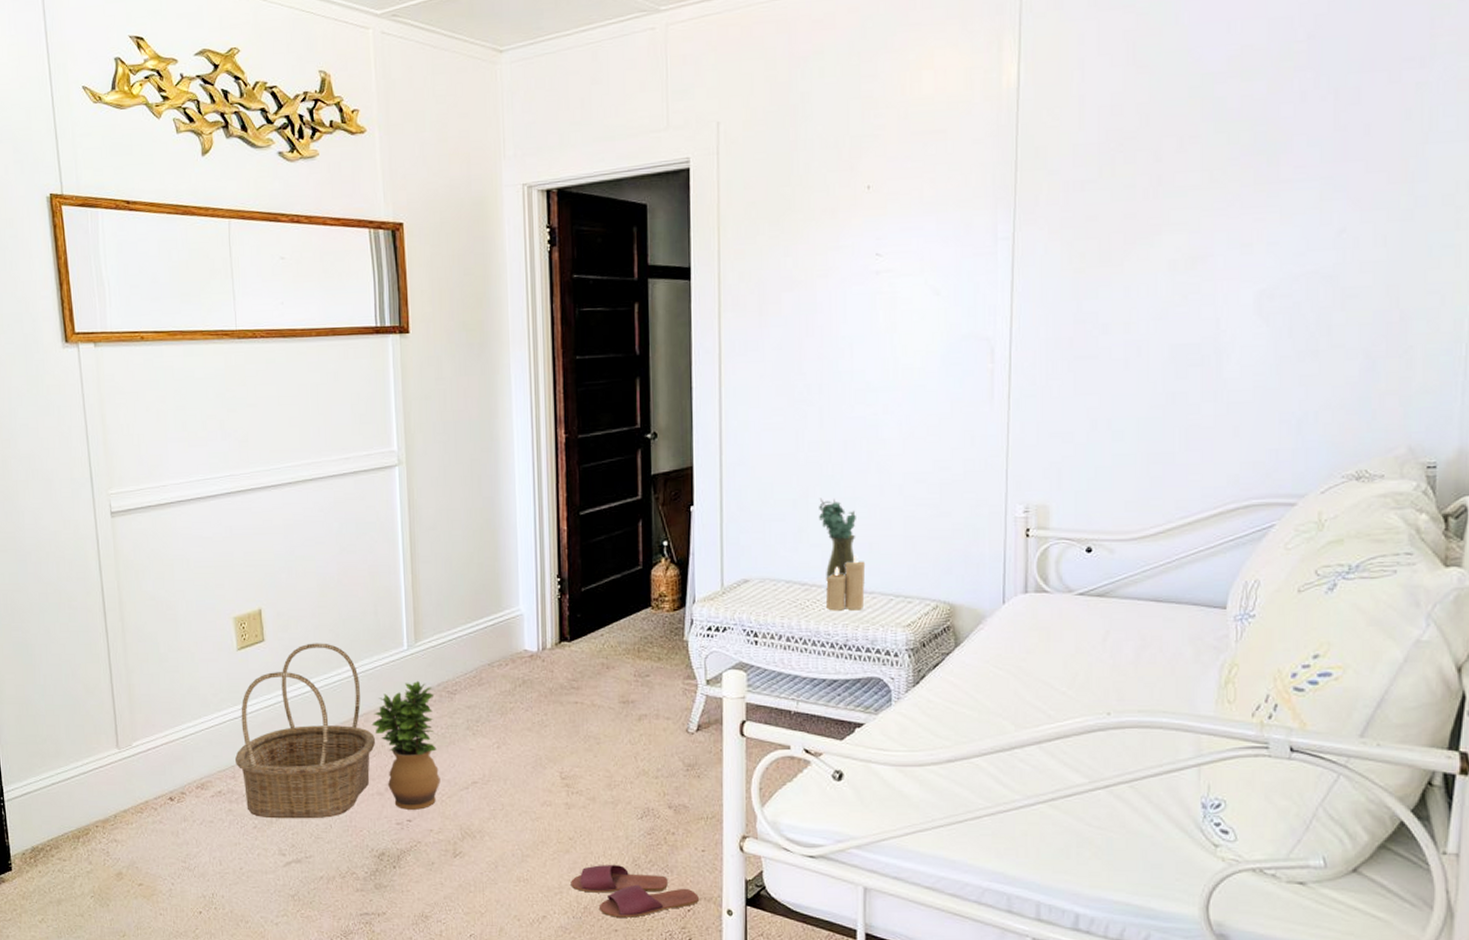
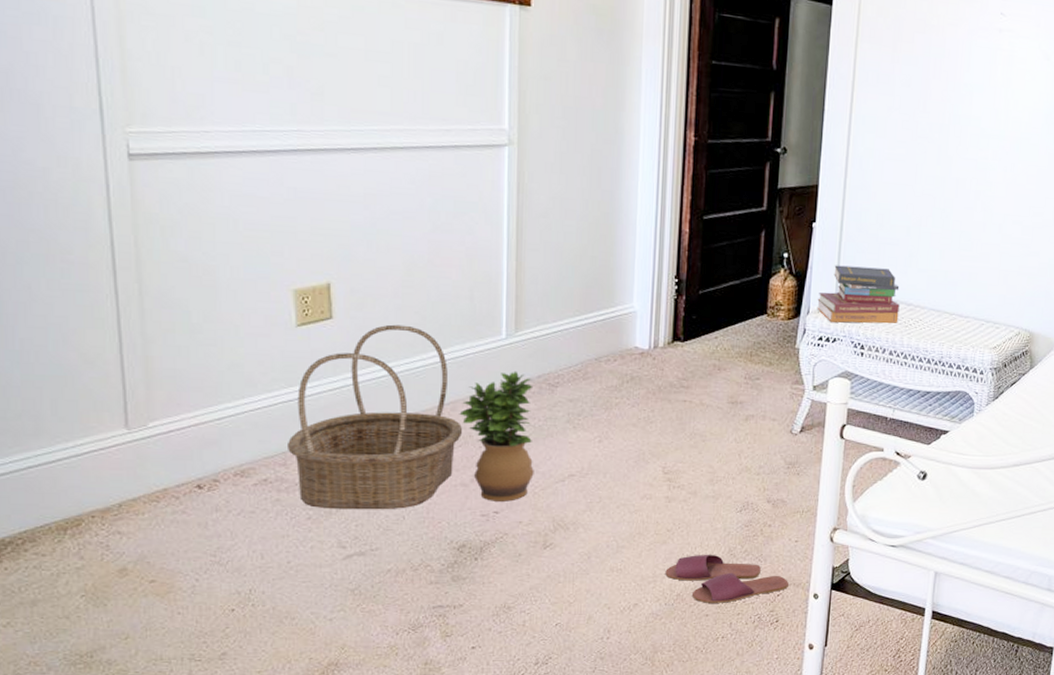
books: none [702,547,793,610] -> present [817,265,900,324]
vase: present [819,498,856,592] -> none [928,228,960,315]
candle: present [826,554,866,611] -> none [927,281,964,332]

